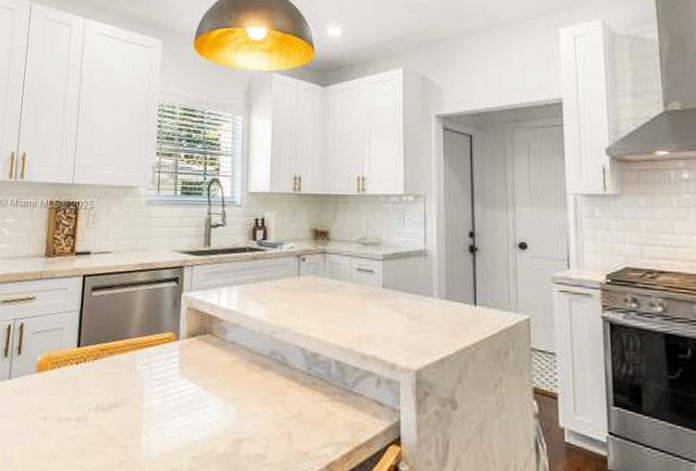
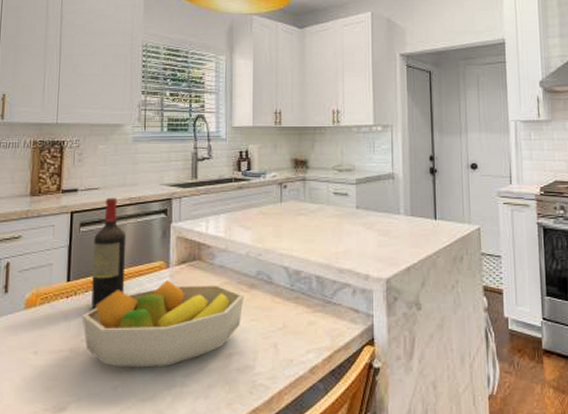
fruit bowl: none [90,353,257,447] -> present [82,280,244,368]
wine bottle: none [100,262,137,378] -> present [91,197,127,309]

